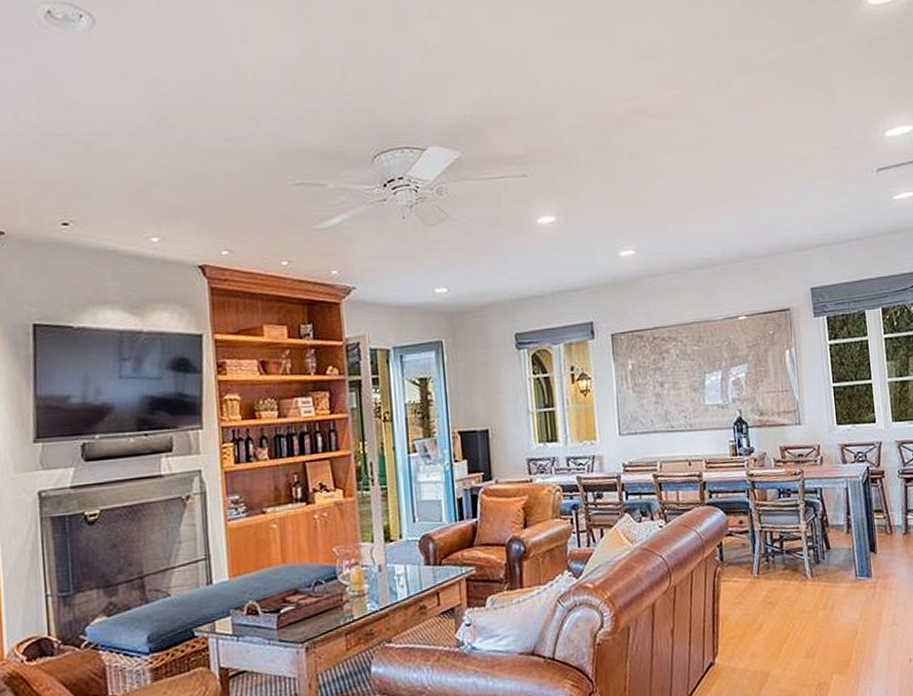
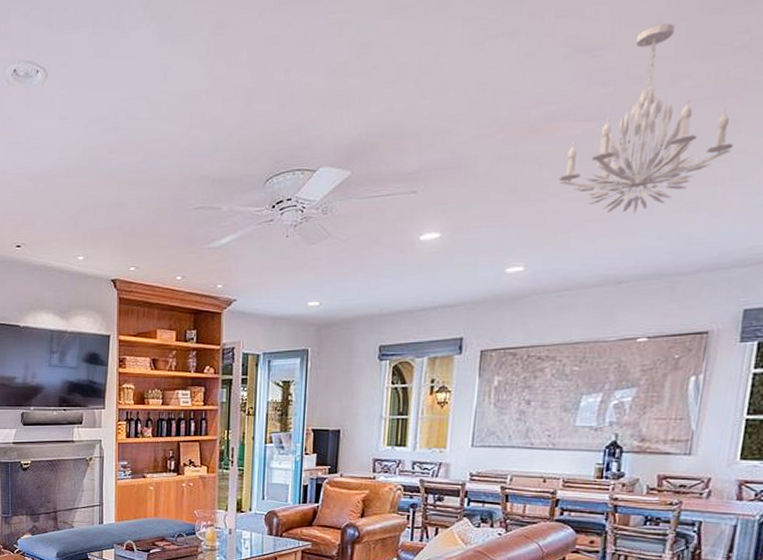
chandelier: none [648,41,774,203] -> present [558,23,734,214]

